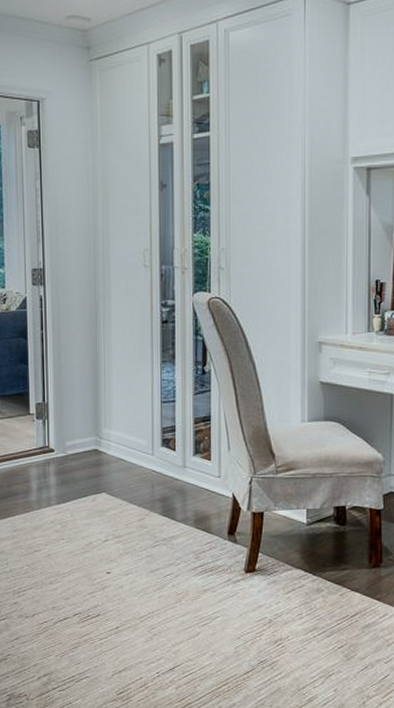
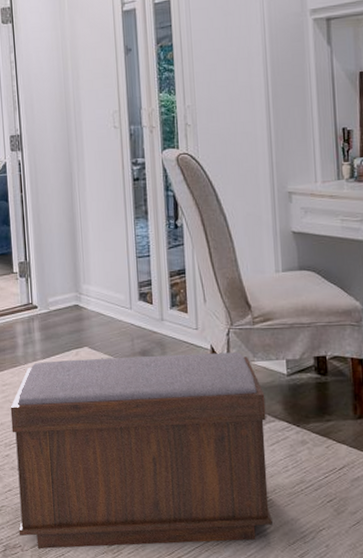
bench: none [20,501,284,698] -> present [10,353,272,549]

